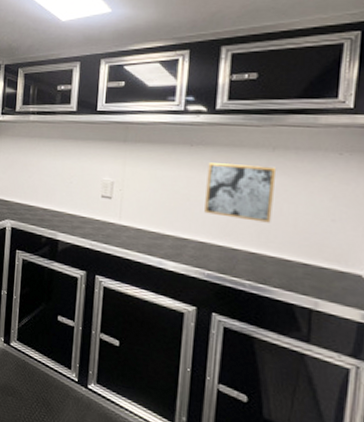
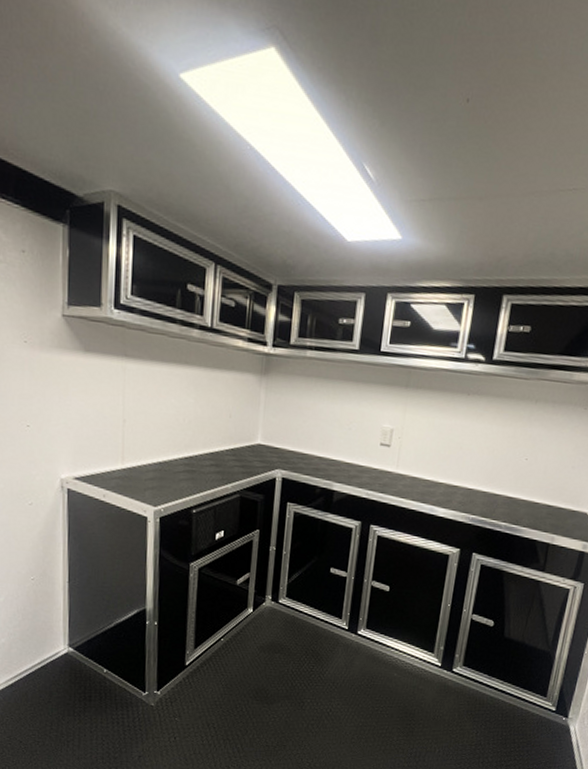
wall art: present [204,162,277,223] -> none [474,412,537,470]

